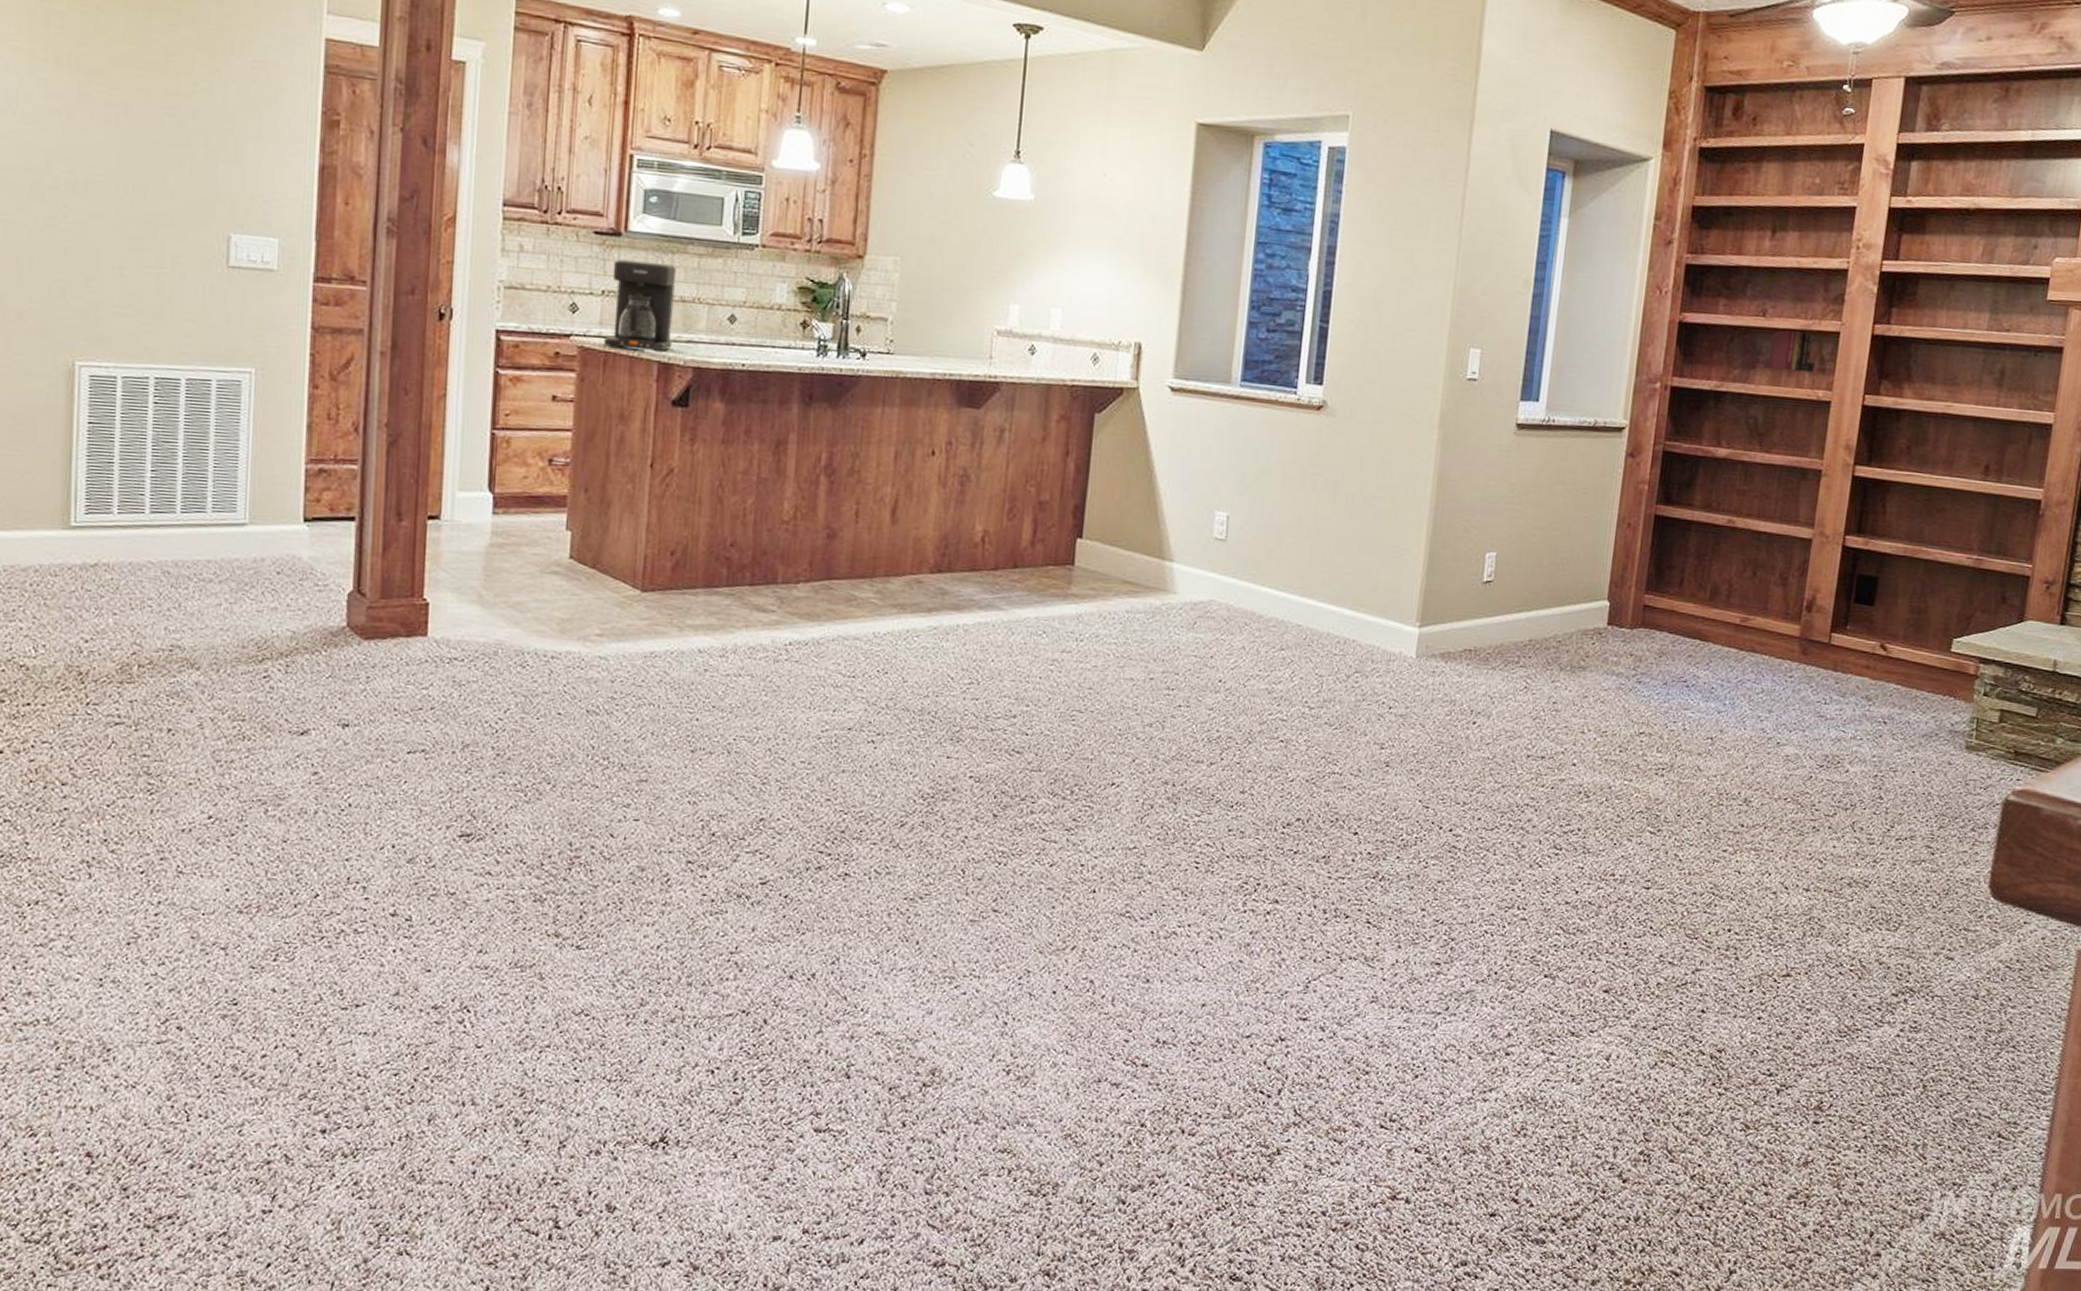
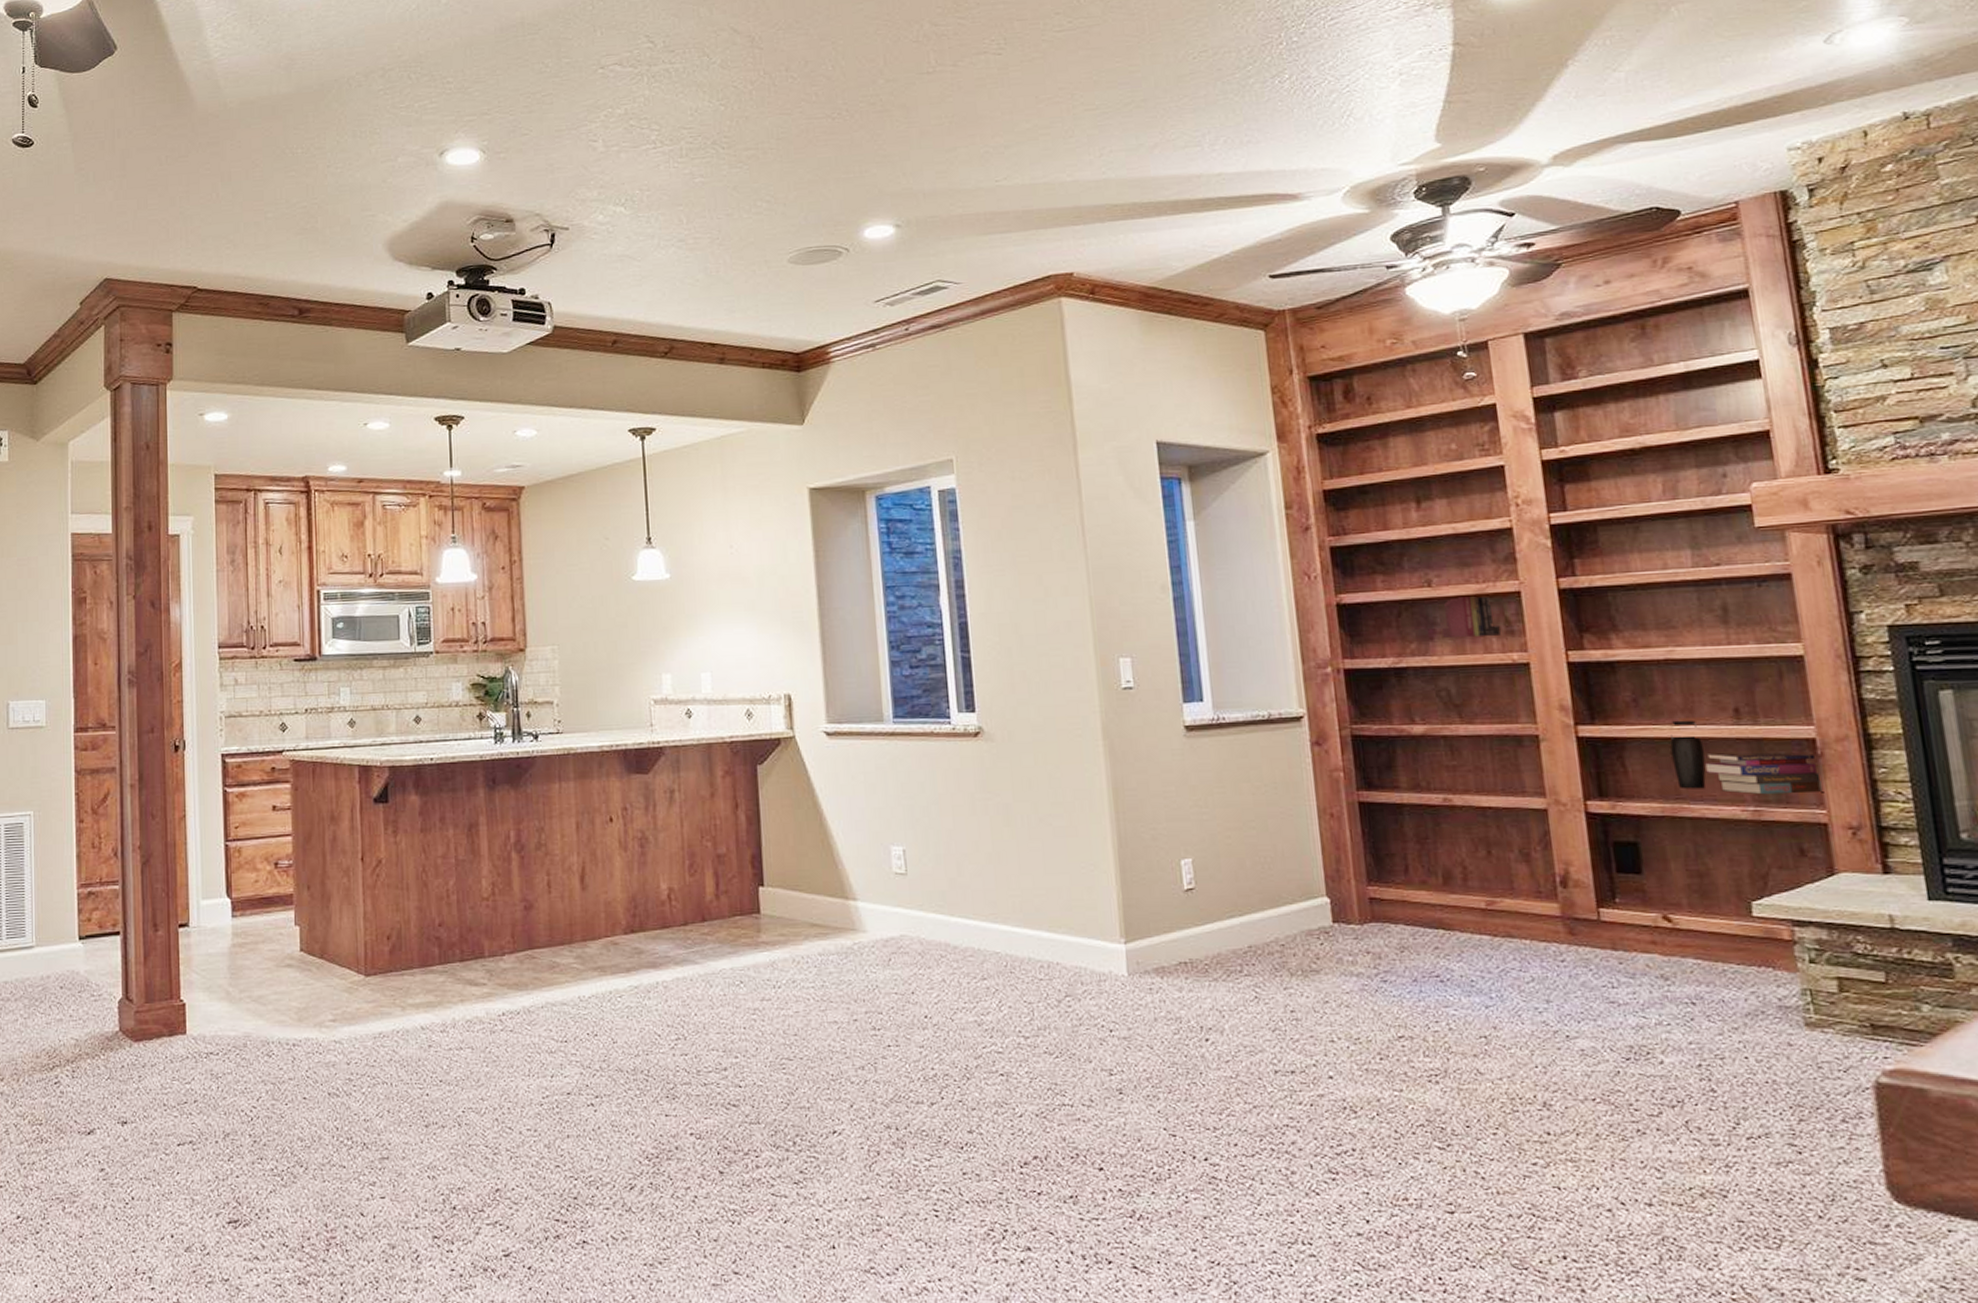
coffee maker: present [603,259,676,352] -> none [310,678,369,757]
vase: none [1923,470,1953,535] -> present [1670,720,1706,790]
books: none [1948,504,2036,548] -> present [1705,751,1823,795]

